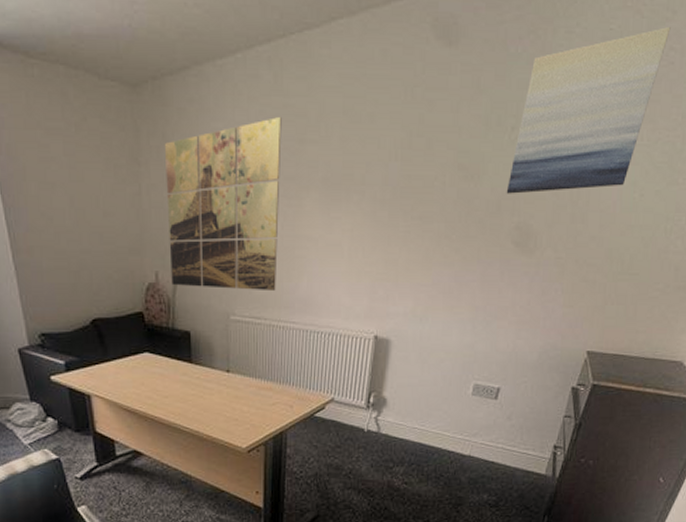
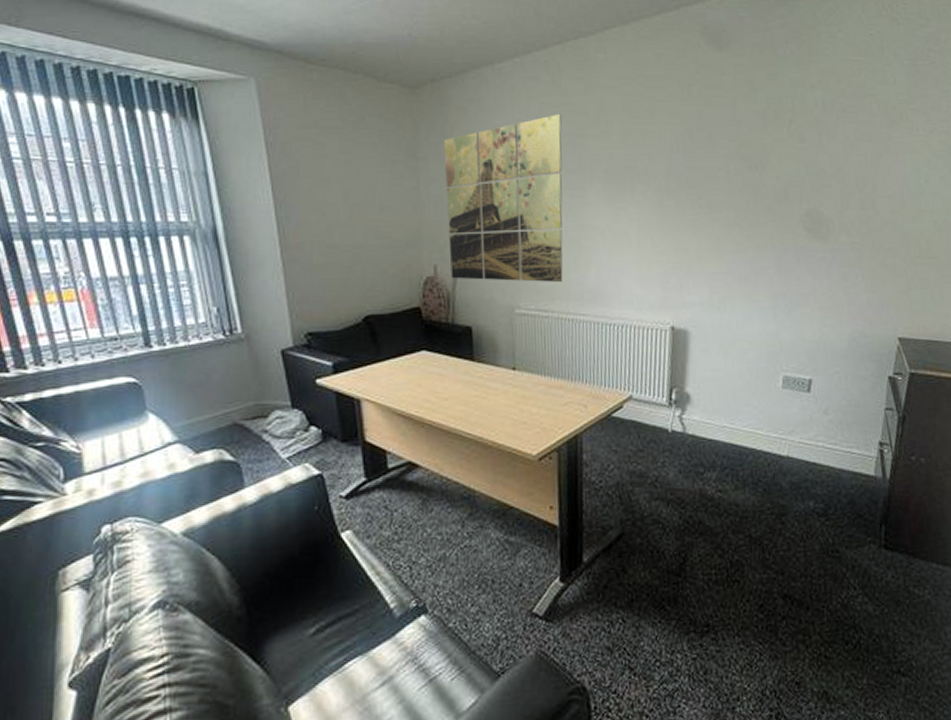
wall art: present [506,27,671,194] -> none [791,32,927,182]

